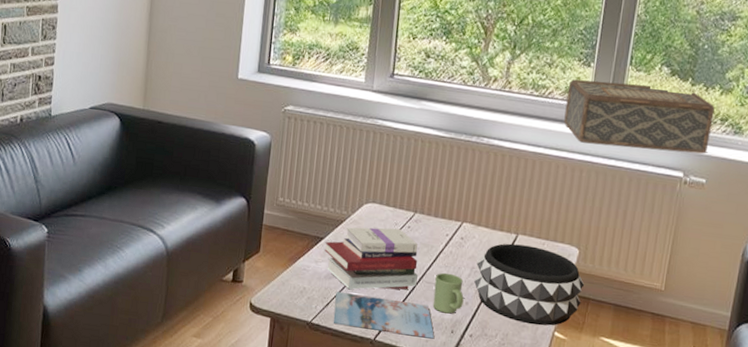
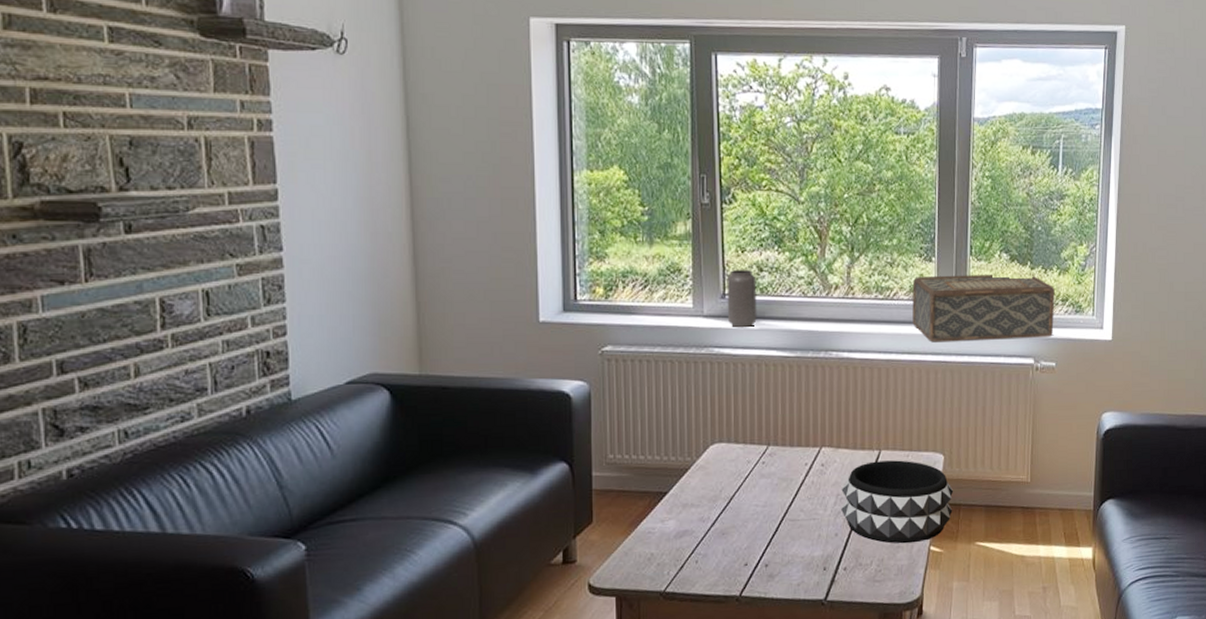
books: present [324,227,419,290] -> none [670,466,780,546]
magazine: present [333,292,434,339] -> none [690,545,805,587]
vase: none [393,53,423,106] -> present [727,269,757,328]
mug: present [432,272,464,314] -> none [799,505,833,551]

